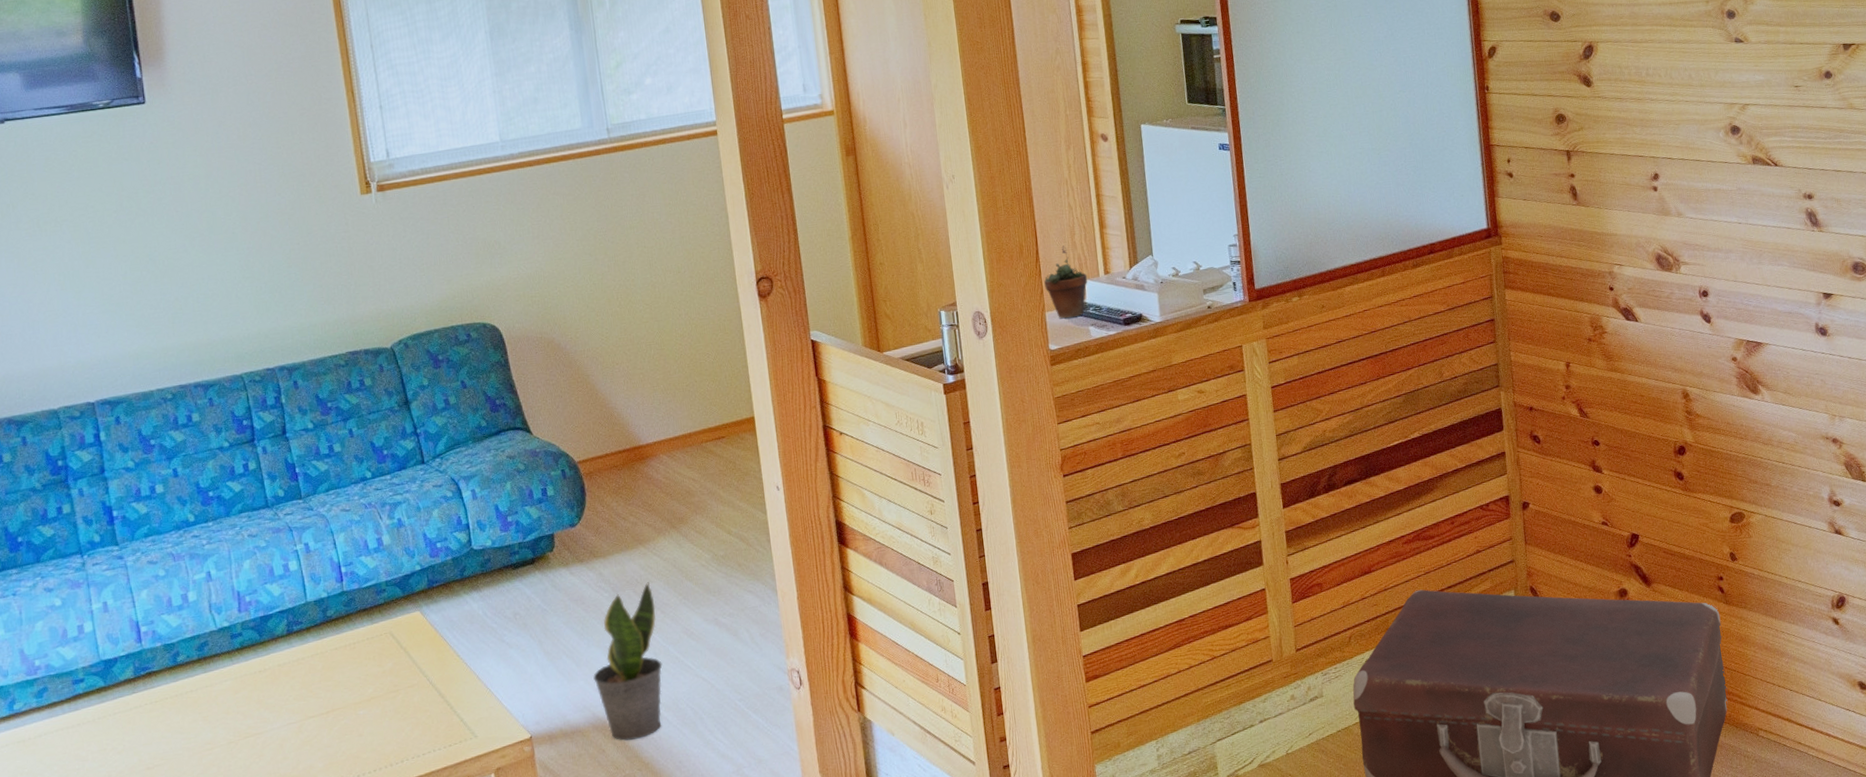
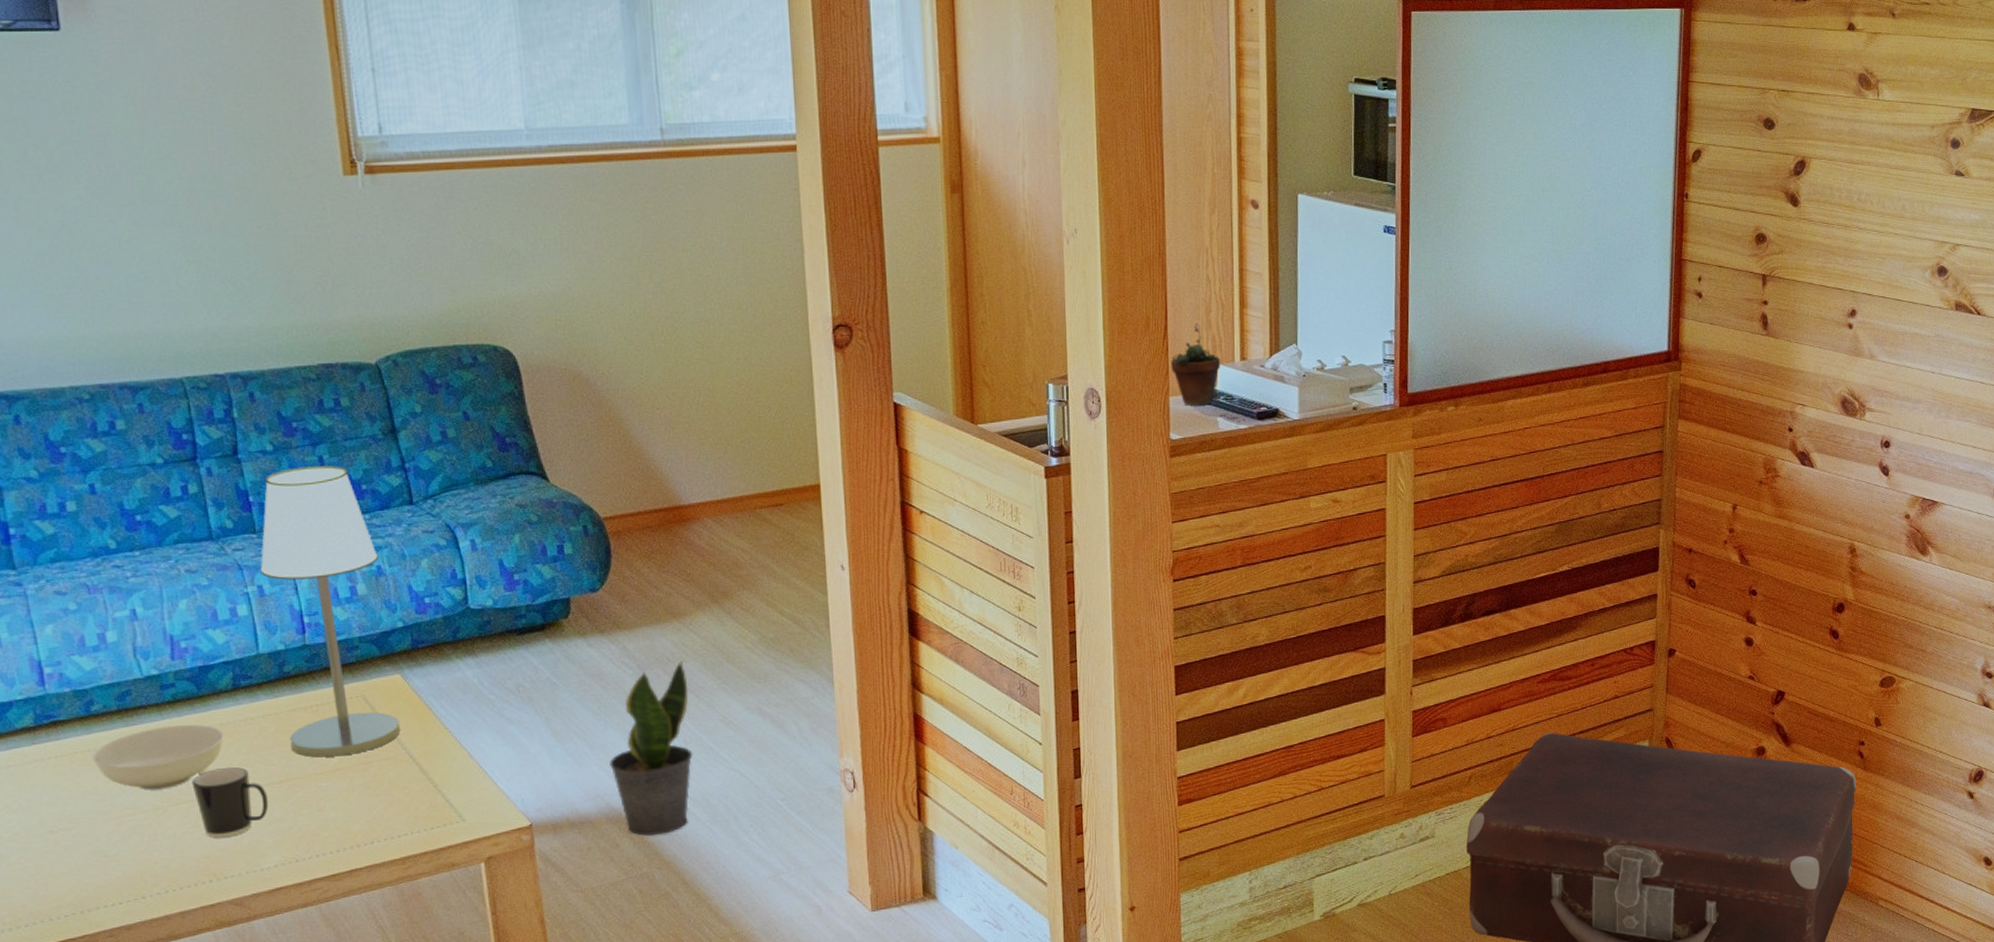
bowl: none [179,667,282,727] -> present [92,724,225,790]
mug: none [257,702,319,766] -> present [191,767,269,838]
table lamp: none [306,436,422,689] -> present [260,466,401,758]

